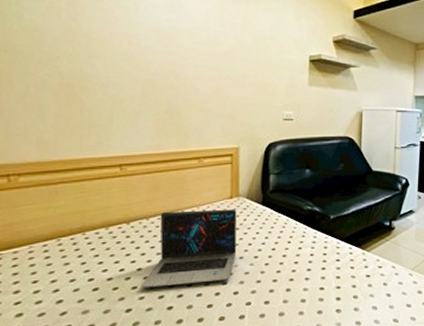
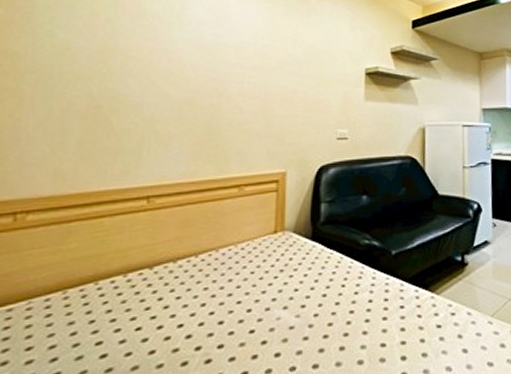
laptop: present [140,209,237,289] -> none [160,246,282,353]

